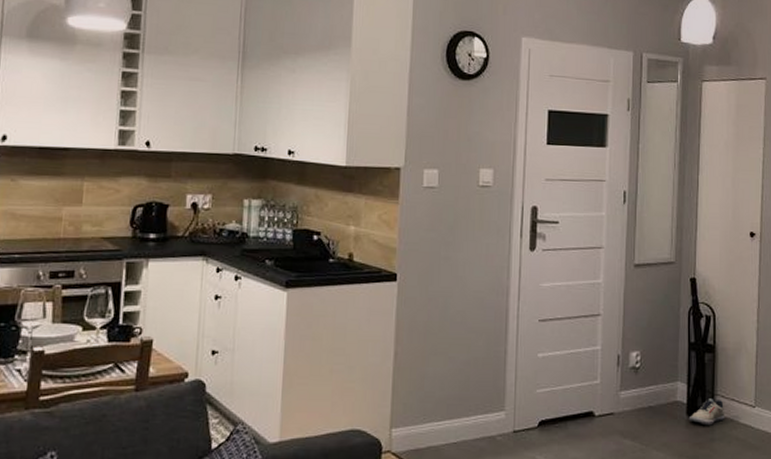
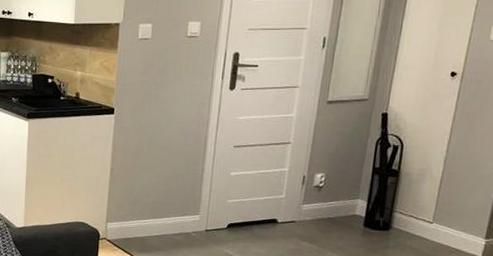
shoe: present [690,398,725,426] -> none [366,214,402,236]

